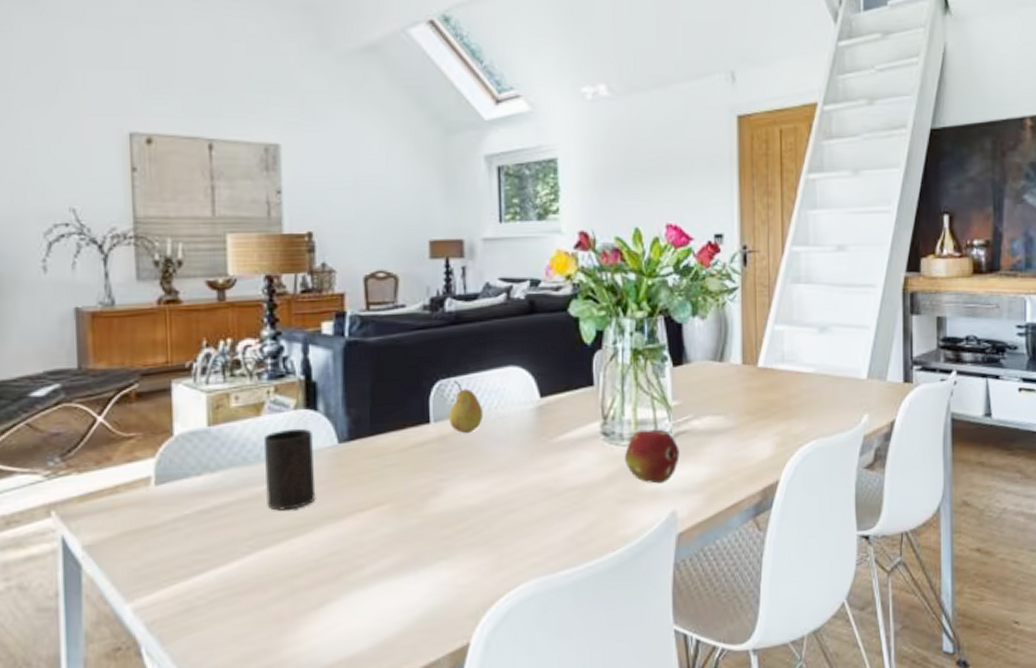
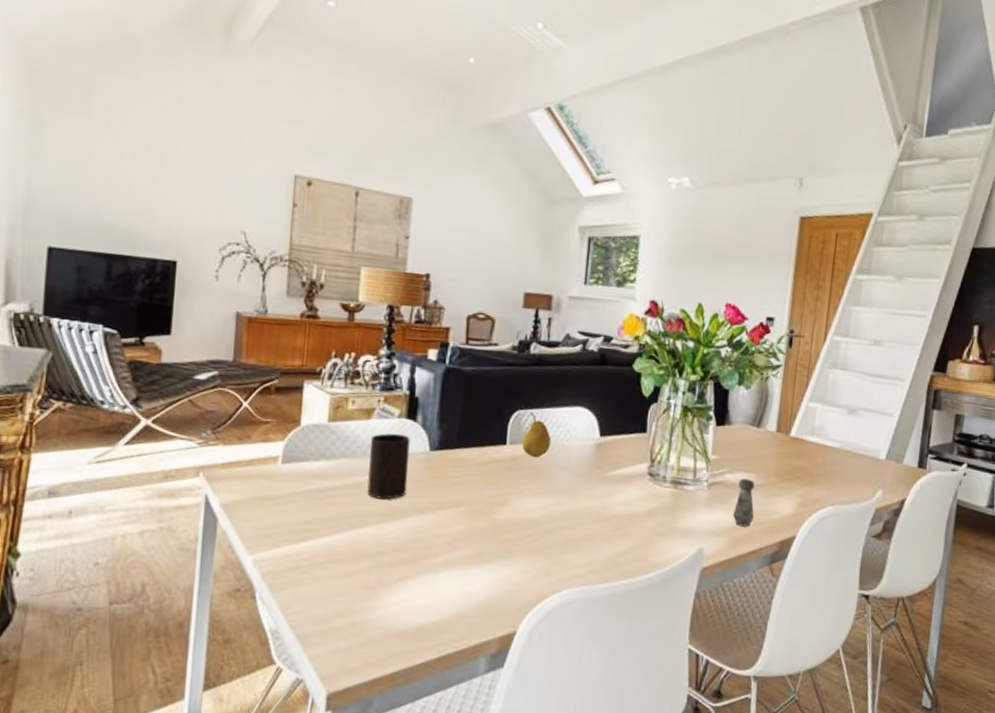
fruit: present [624,429,680,484] -> none [664,475,713,524]
salt shaker: none [705,423,729,479] -> present [732,478,755,527]

